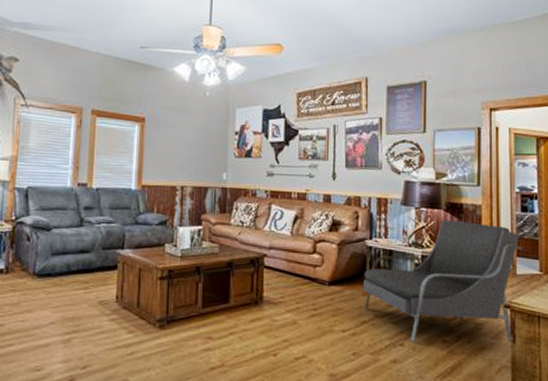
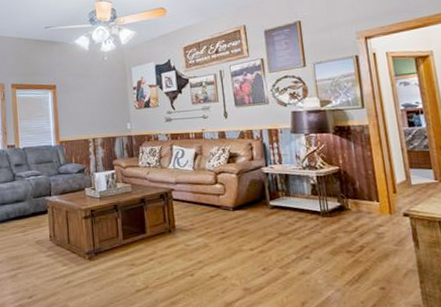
armchair: present [363,219,523,342] -> none [264,141,417,255]

